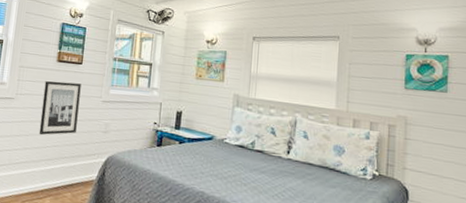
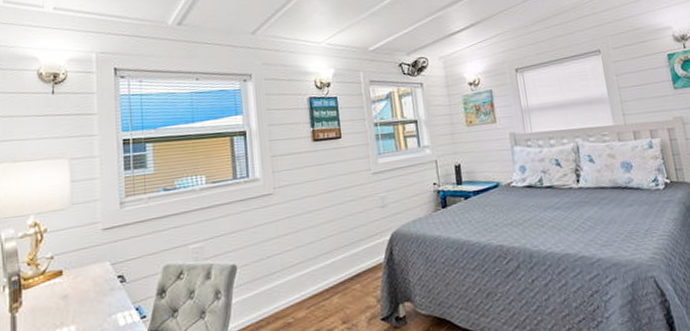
wall art: present [38,81,81,136] -> none [304,160,351,228]

